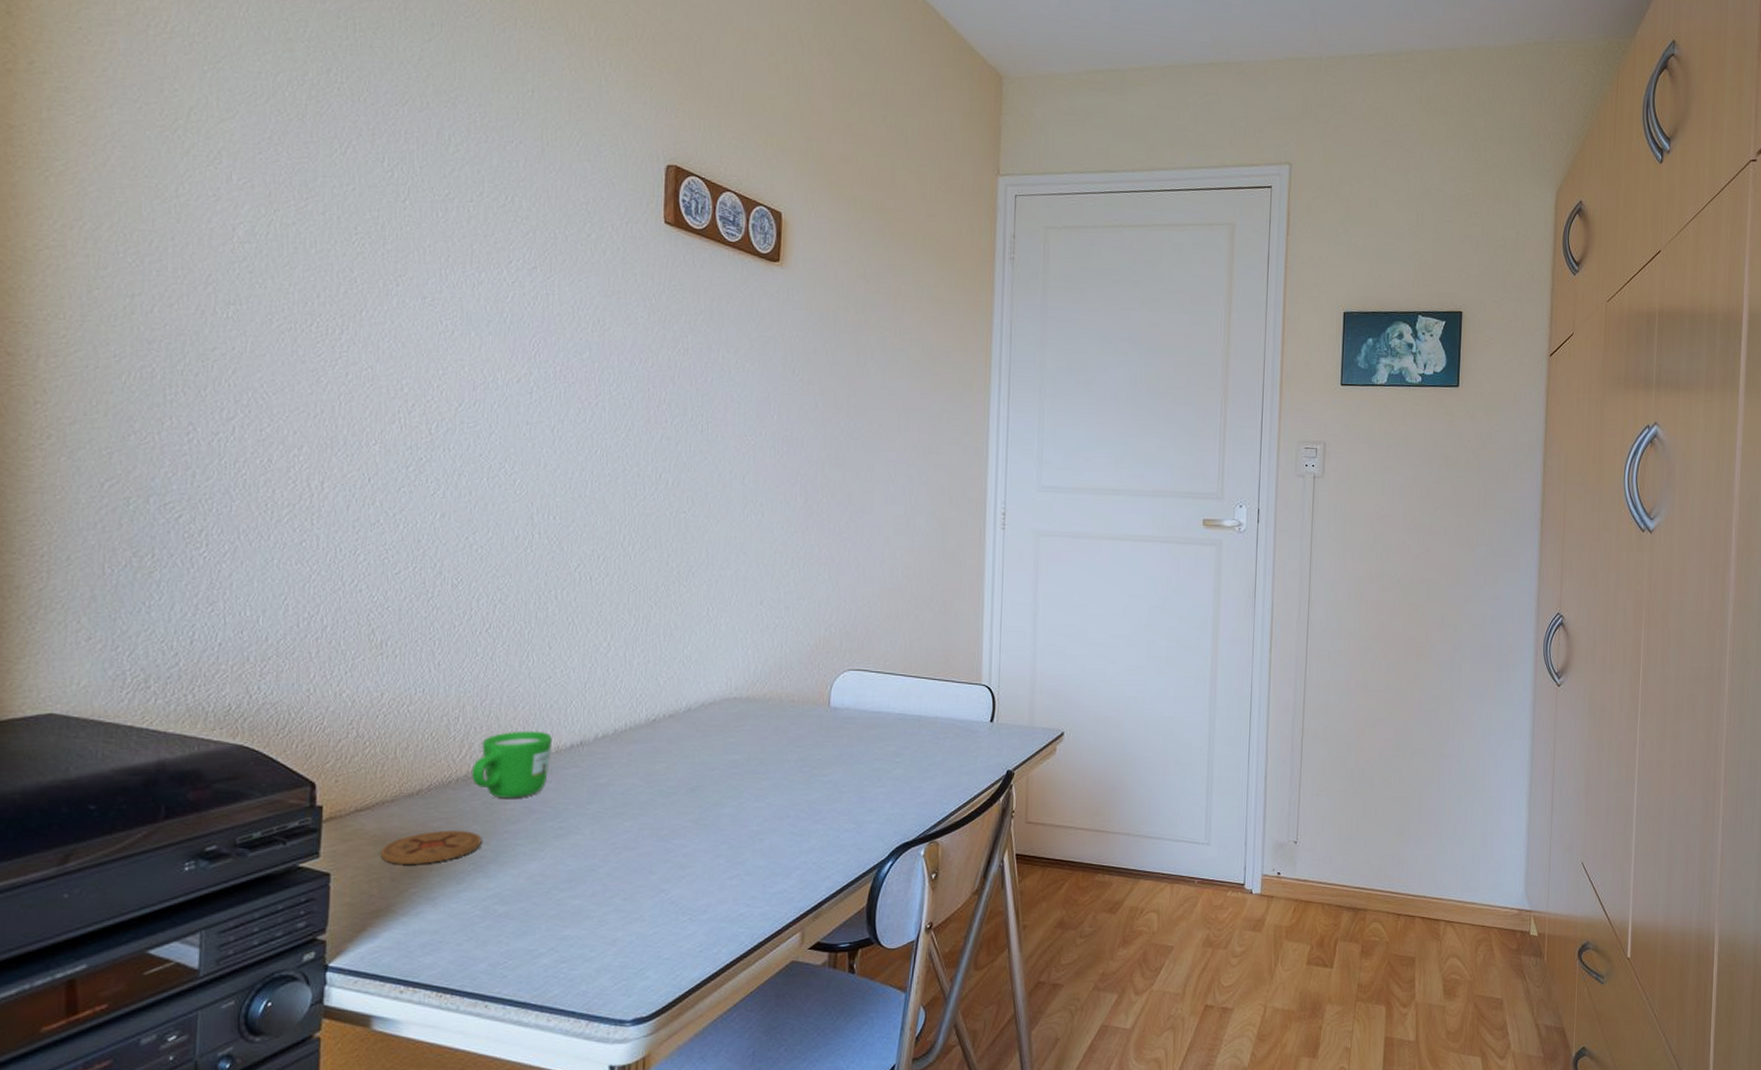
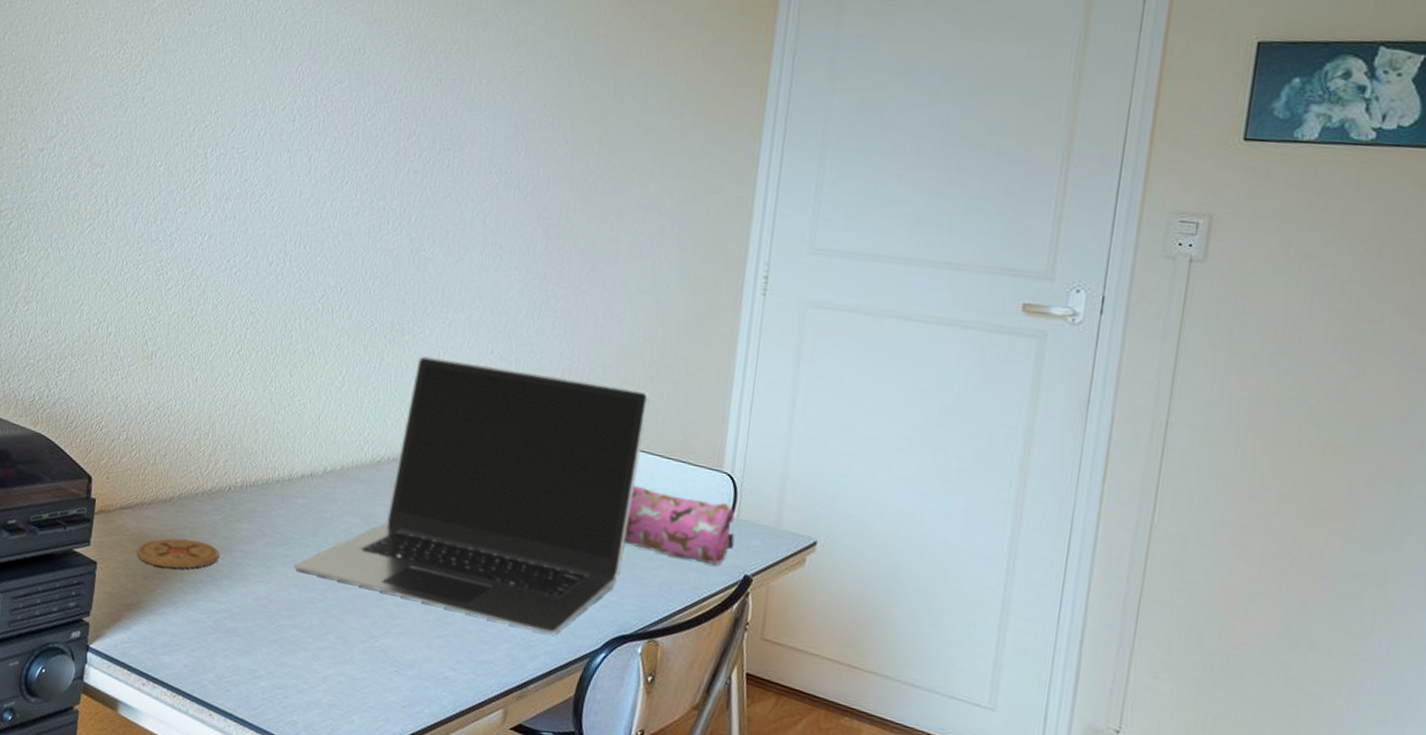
mug: present [472,731,552,798] -> none [215,453,286,520]
laptop: none [569,612,913,855] -> present [293,355,650,635]
pencil case: none [900,708,997,765] -> present [623,486,735,565]

